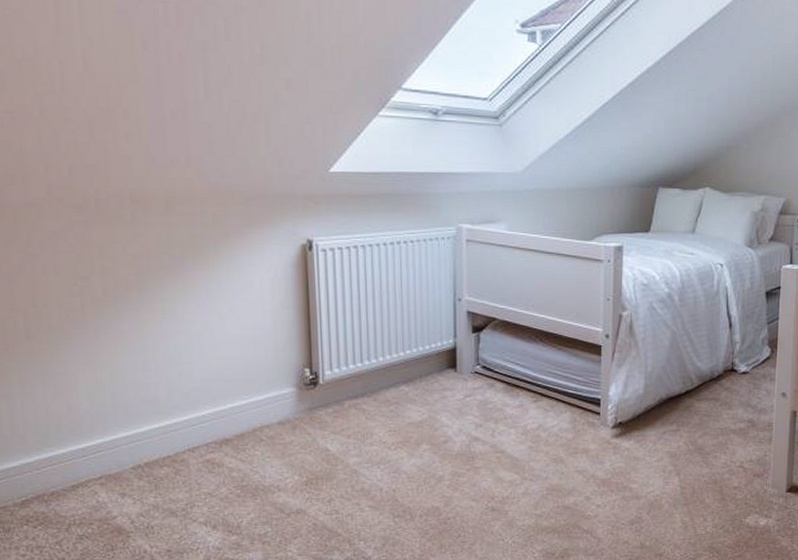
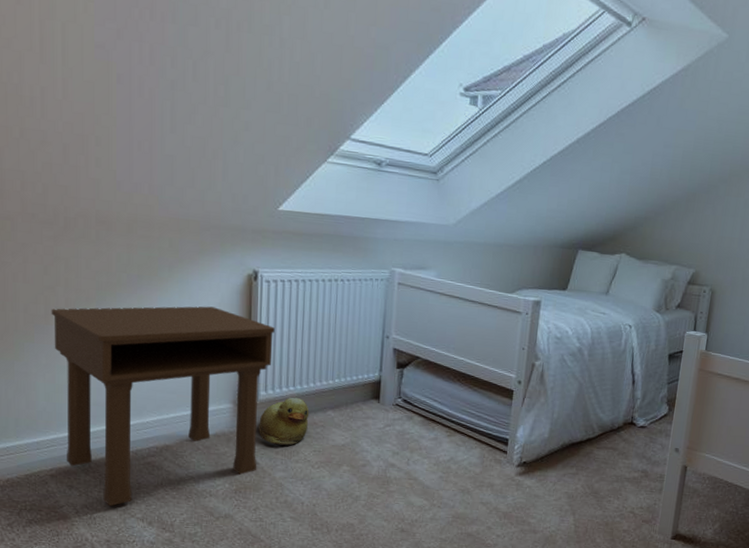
nightstand: none [87,283,336,513] -> present [51,306,275,507]
rubber duck: none [326,374,381,428] -> present [258,397,309,446]

